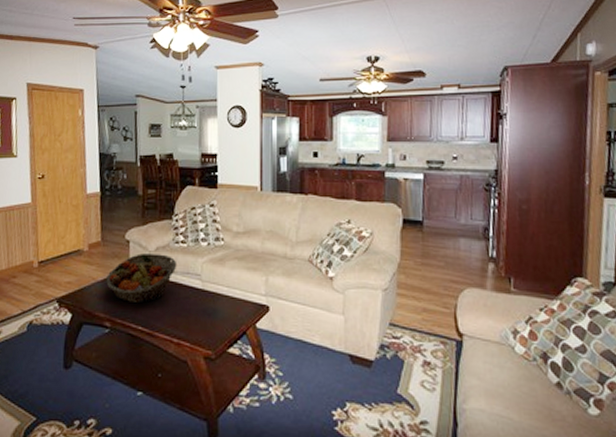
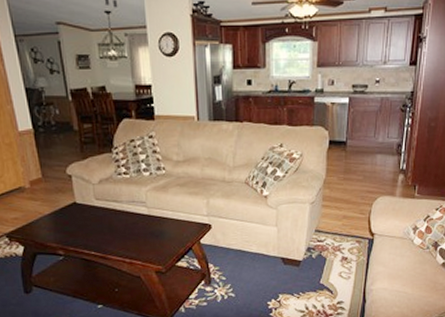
fruit basket: present [106,253,177,304] -> none [53,186,122,232]

